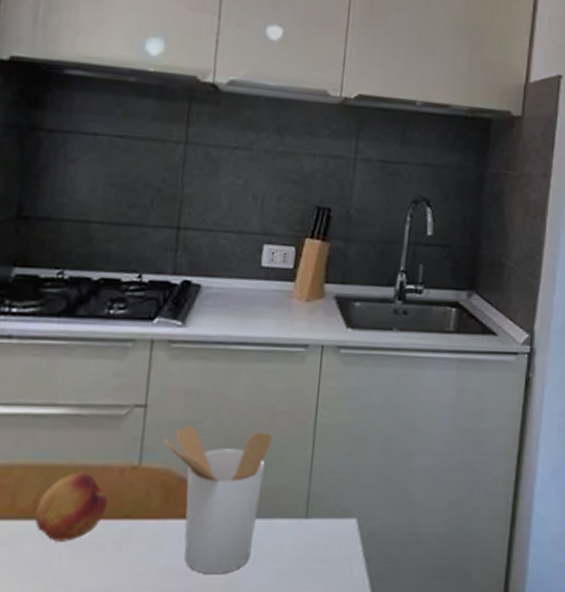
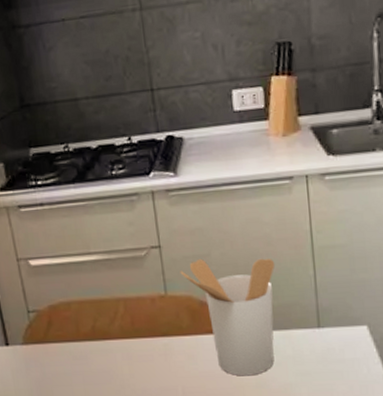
fruit: present [34,472,108,542] -> none [95,303,148,356]

